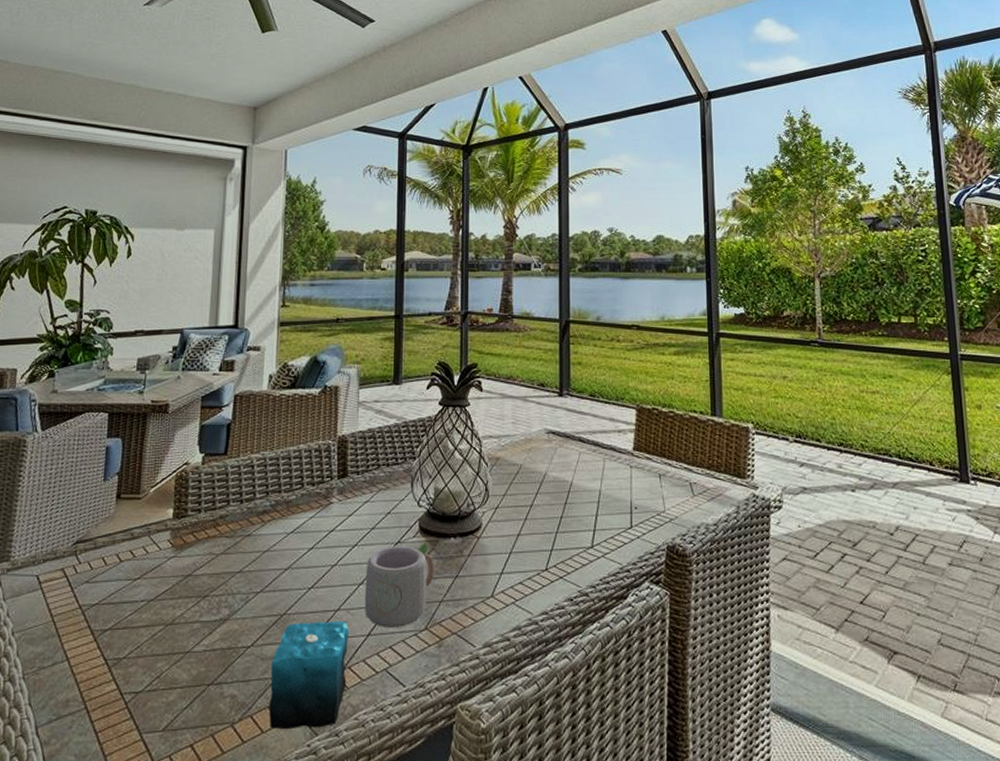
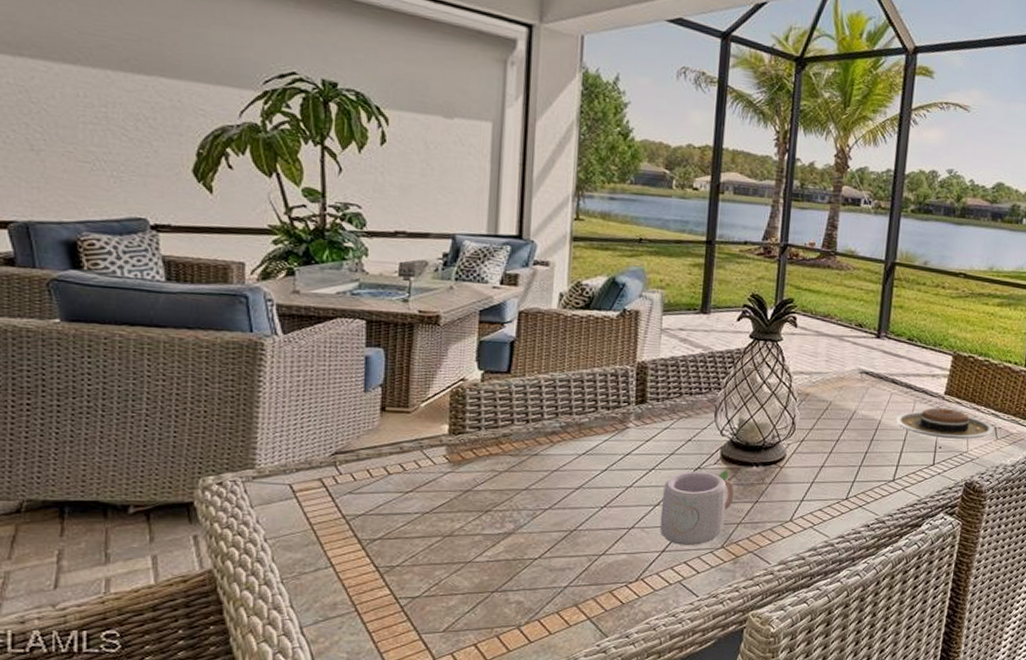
candle: present [269,619,350,730] -> none [557,535,644,632]
plate: none [586,465,689,499] -> present [895,407,994,440]

